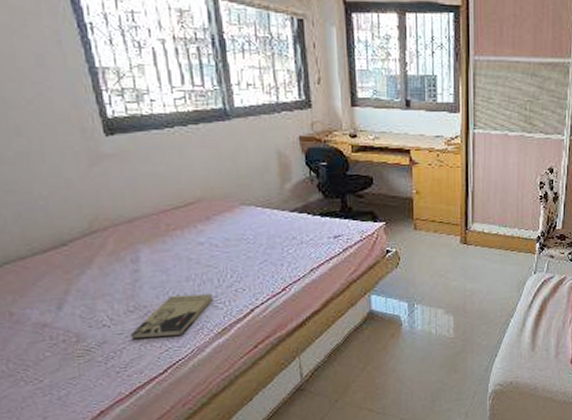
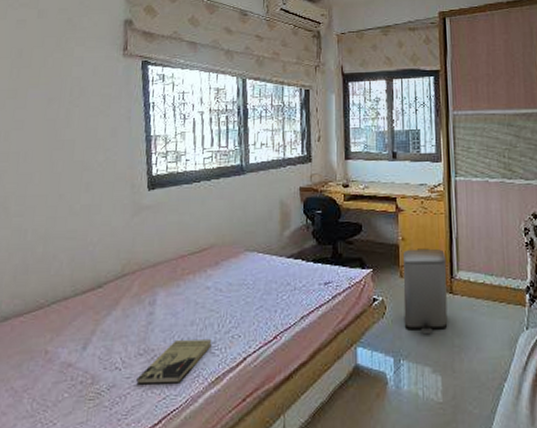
pedal bin: none [416,201,462,280] -> present [402,248,448,333]

